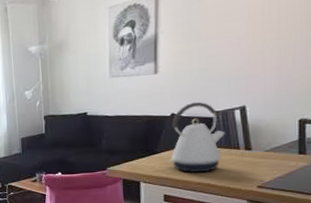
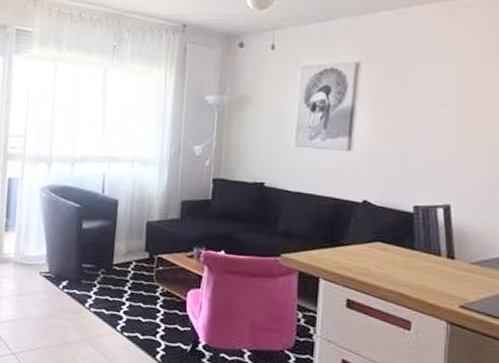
kettle: present [169,101,225,173] -> none [357,190,425,278]

